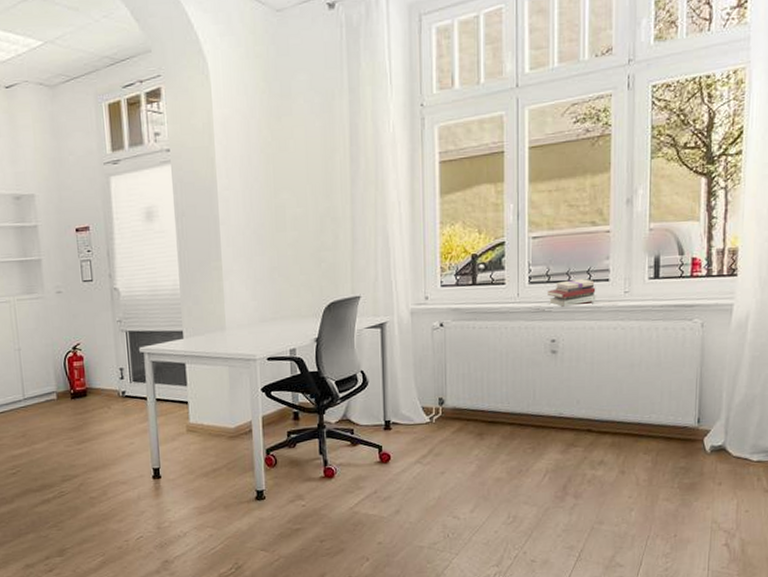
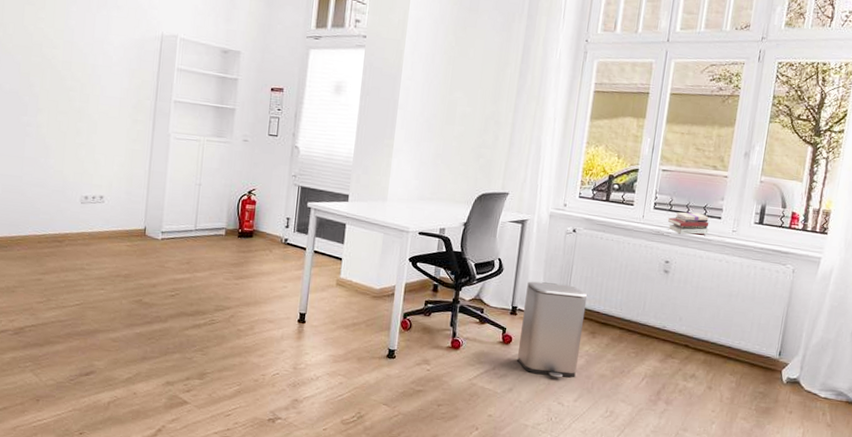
pedal bin: none [398,386,469,490] -> present [517,281,588,378]

